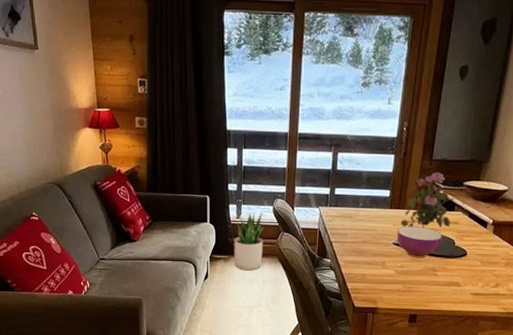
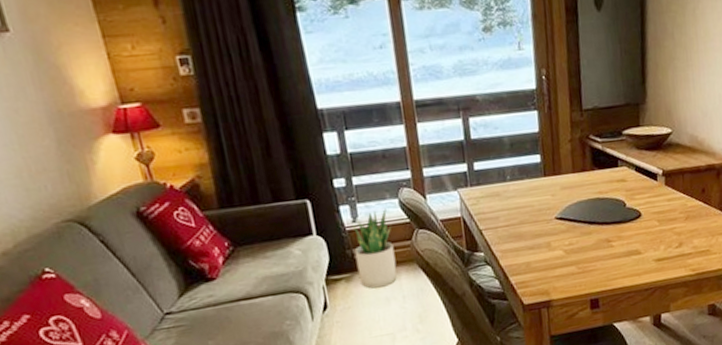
bowl: present [396,226,443,258] -> none [557,192,611,231]
flower bouquet: present [400,172,455,229] -> none [559,124,617,197]

